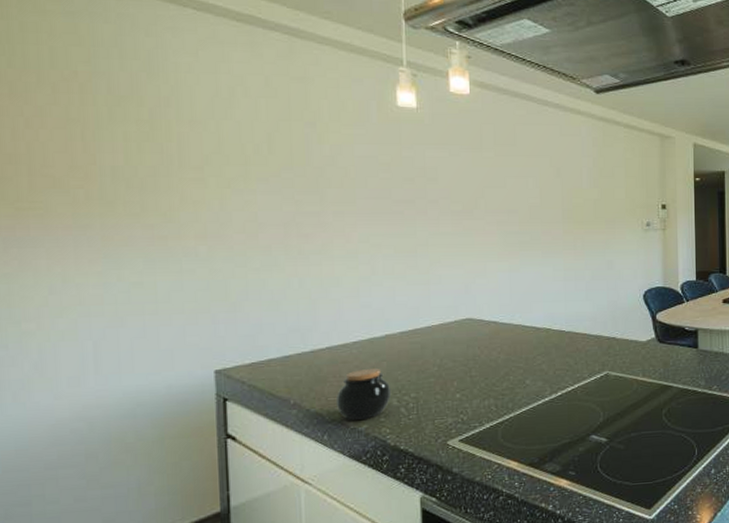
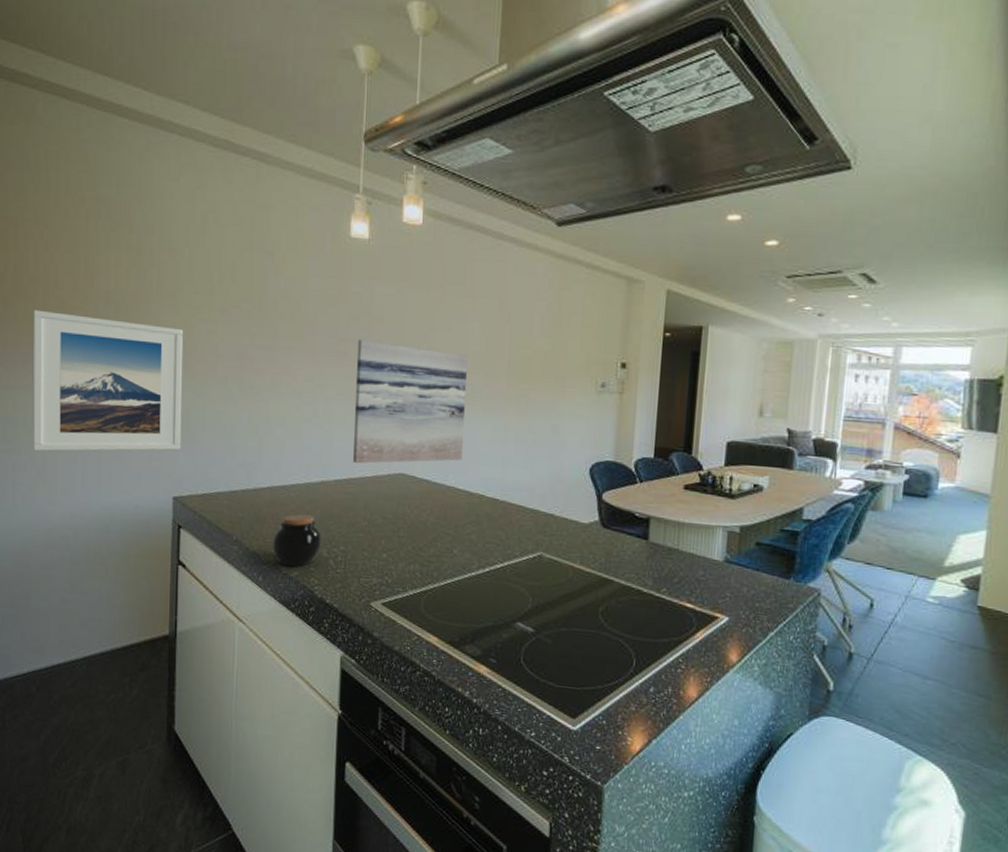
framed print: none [14,191,221,343] -> present [32,309,184,452]
wall art: none [413,199,528,313] -> present [353,339,469,464]

